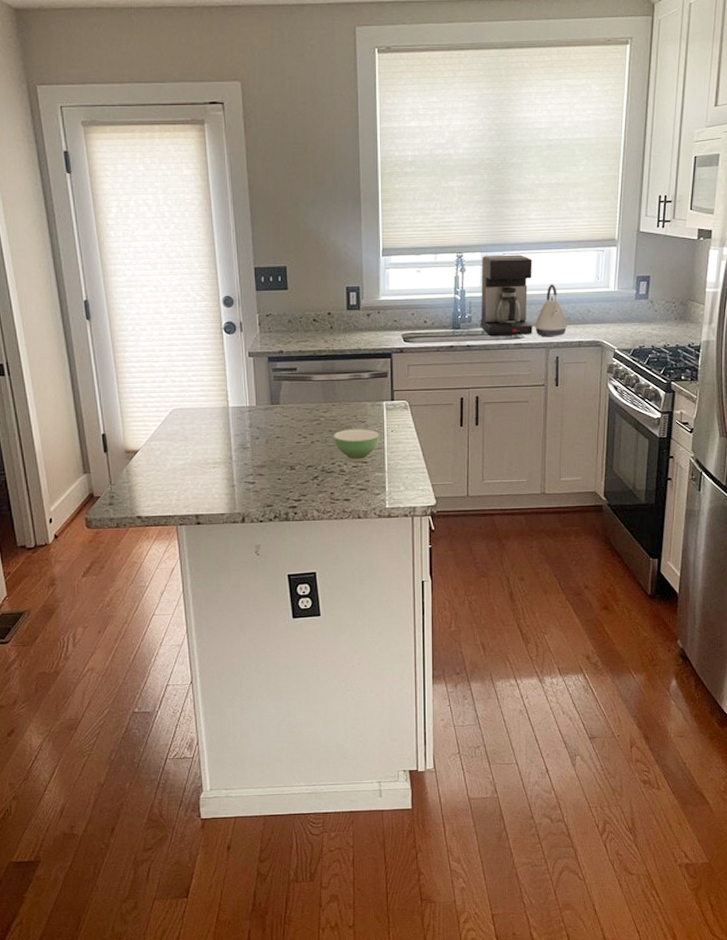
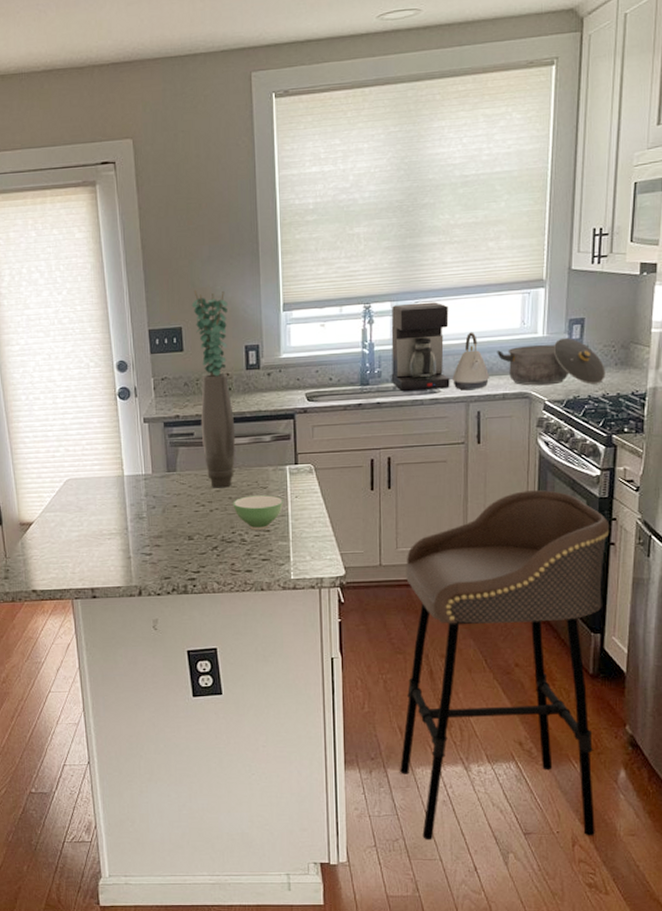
vase: none [296,232,336,421] -> present [191,290,235,488]
bar stool: none [482,430,668,746] -> present [400,490,610,839]
cooking pot: none [574,293,667,336] -> present [497,337,606,386]

